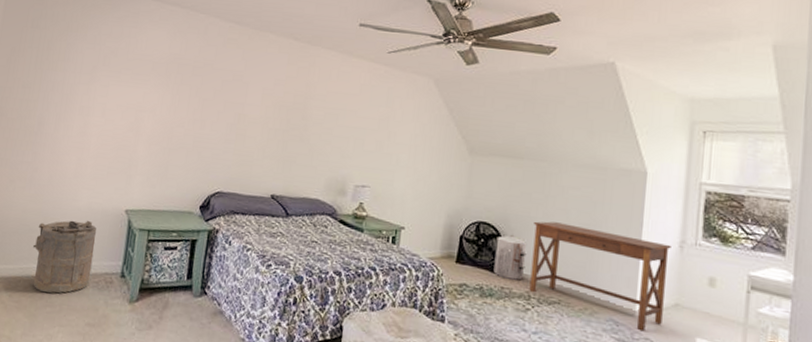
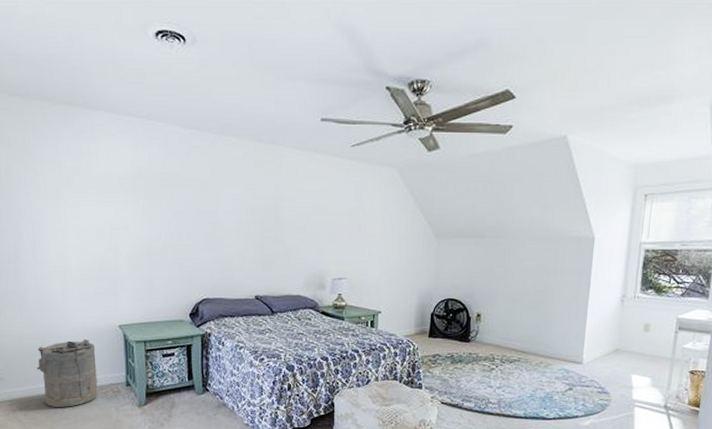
waste bin: present [493,235,527,281] -> none [461,308,490,346]
desk: present [529,221,671,331] -> none [493,292,614,374]

